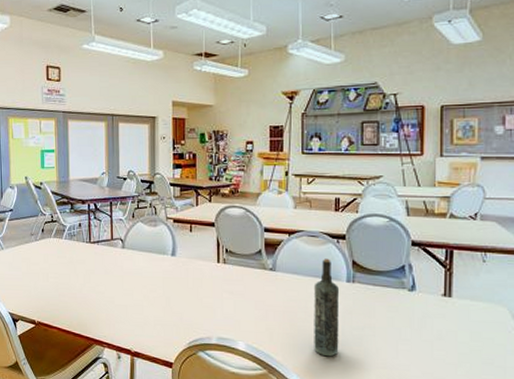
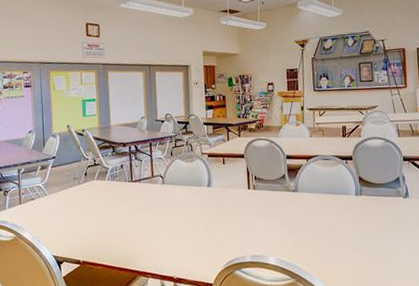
bottle: present [314,258,340,357] -> none [329,177,353,261]

